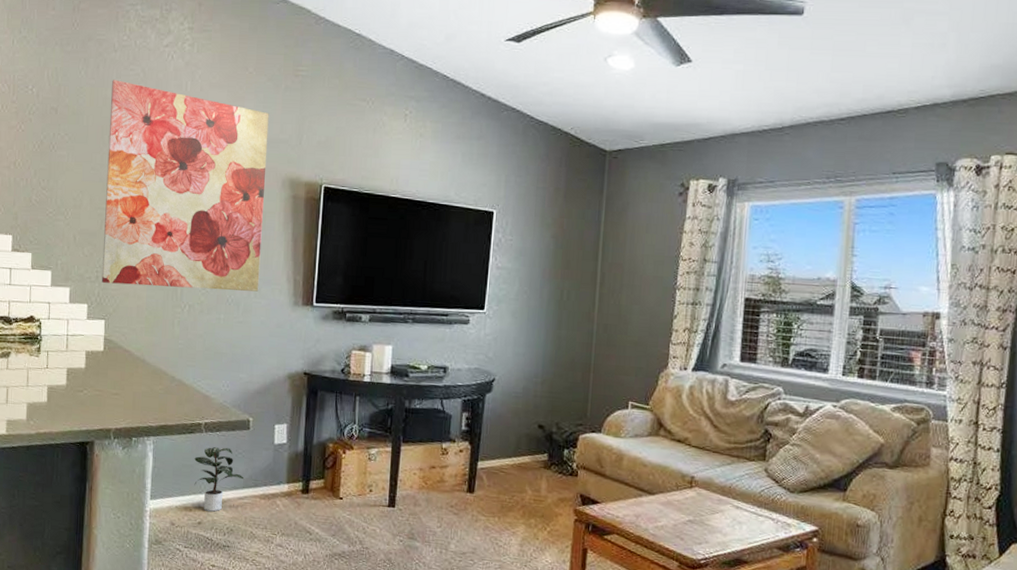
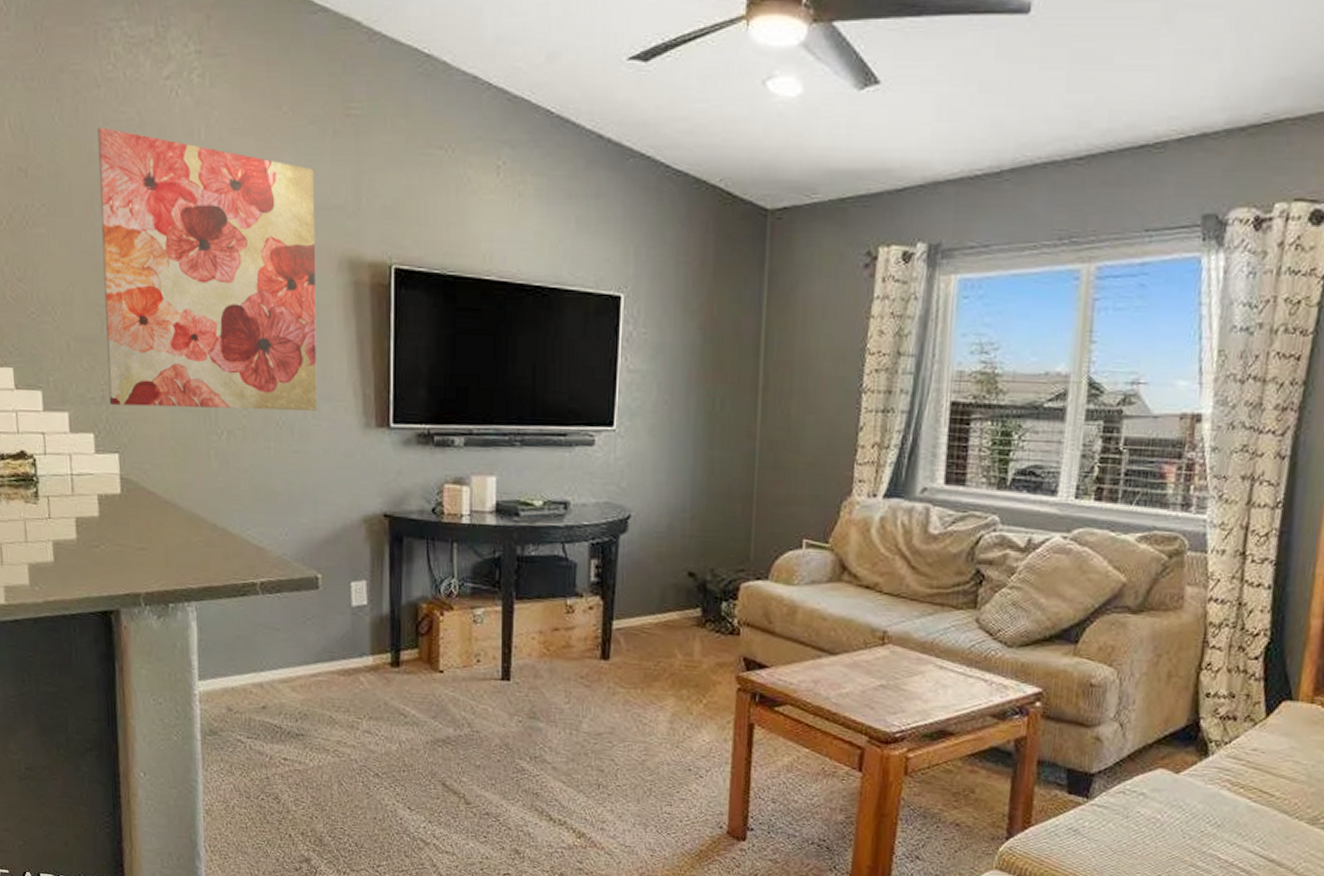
potted plant: present [194,446,244,512] -> none [250,611,317,693]

